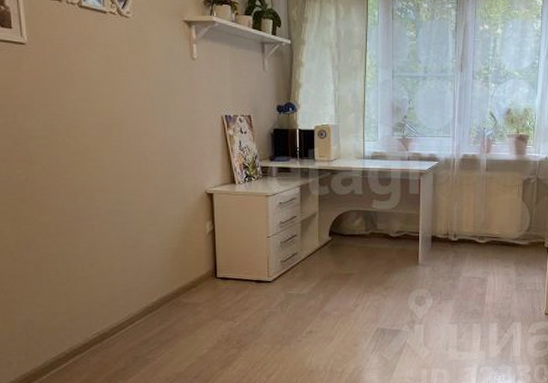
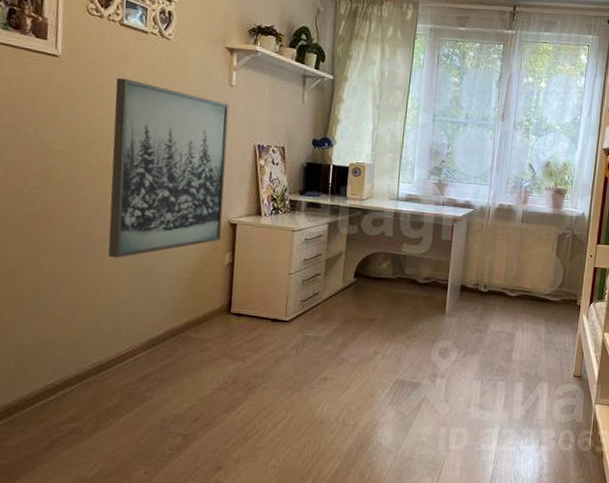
wall art: none [83,60,200,234] -> present [108,77,229,258]

